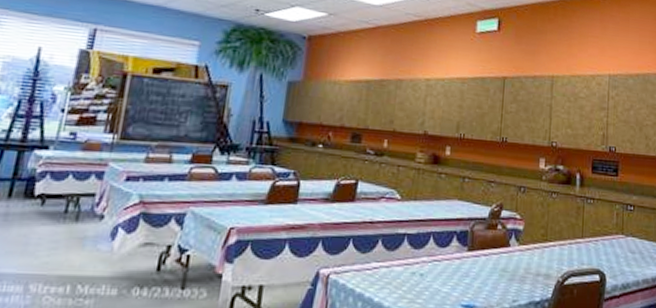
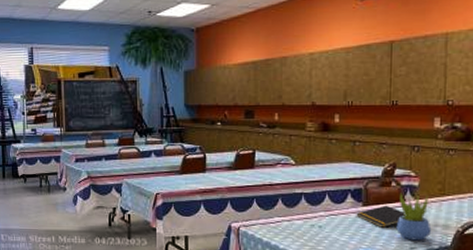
notepad: none [460,250,510,277] -> present [356,205,405,228]
succulent plant: none [500,237,534,292] -> present [396,193,432,241]

